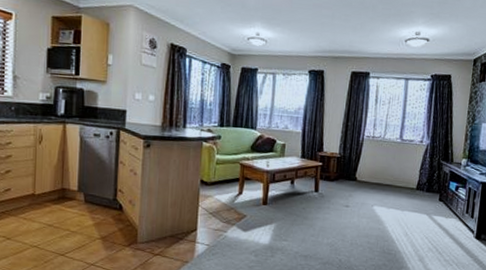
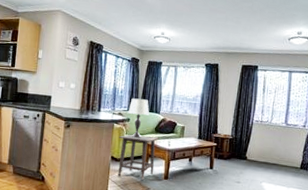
side table: none [208,154,255,206] -> present [117,134,158,180]
lamp: none [218,111,244,158] -> present [128,98,149,138]

